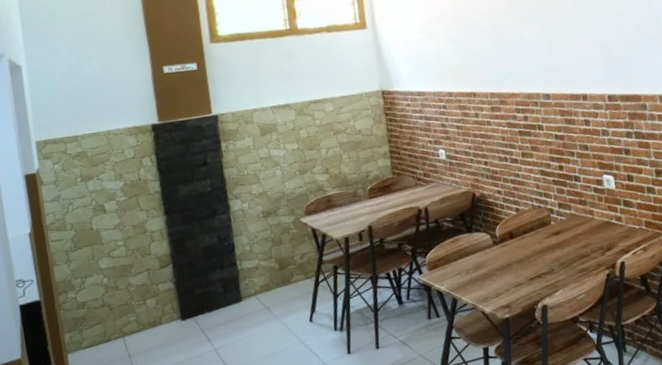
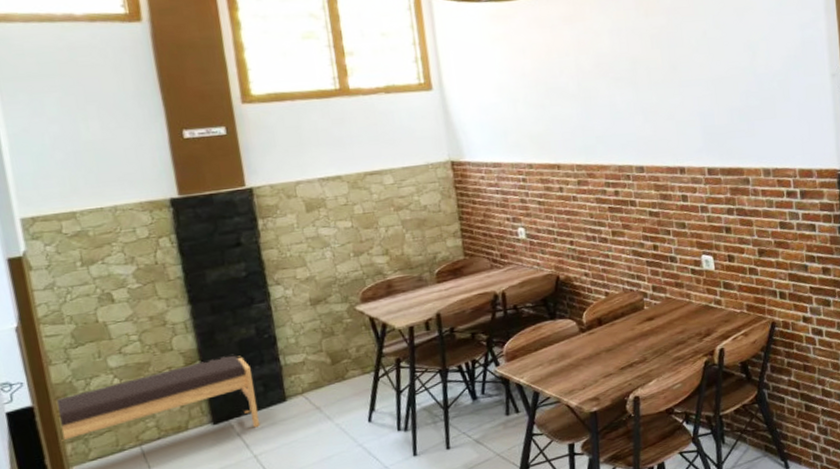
bench: none [58,259,220,331] -> present [55,354,261,441]

